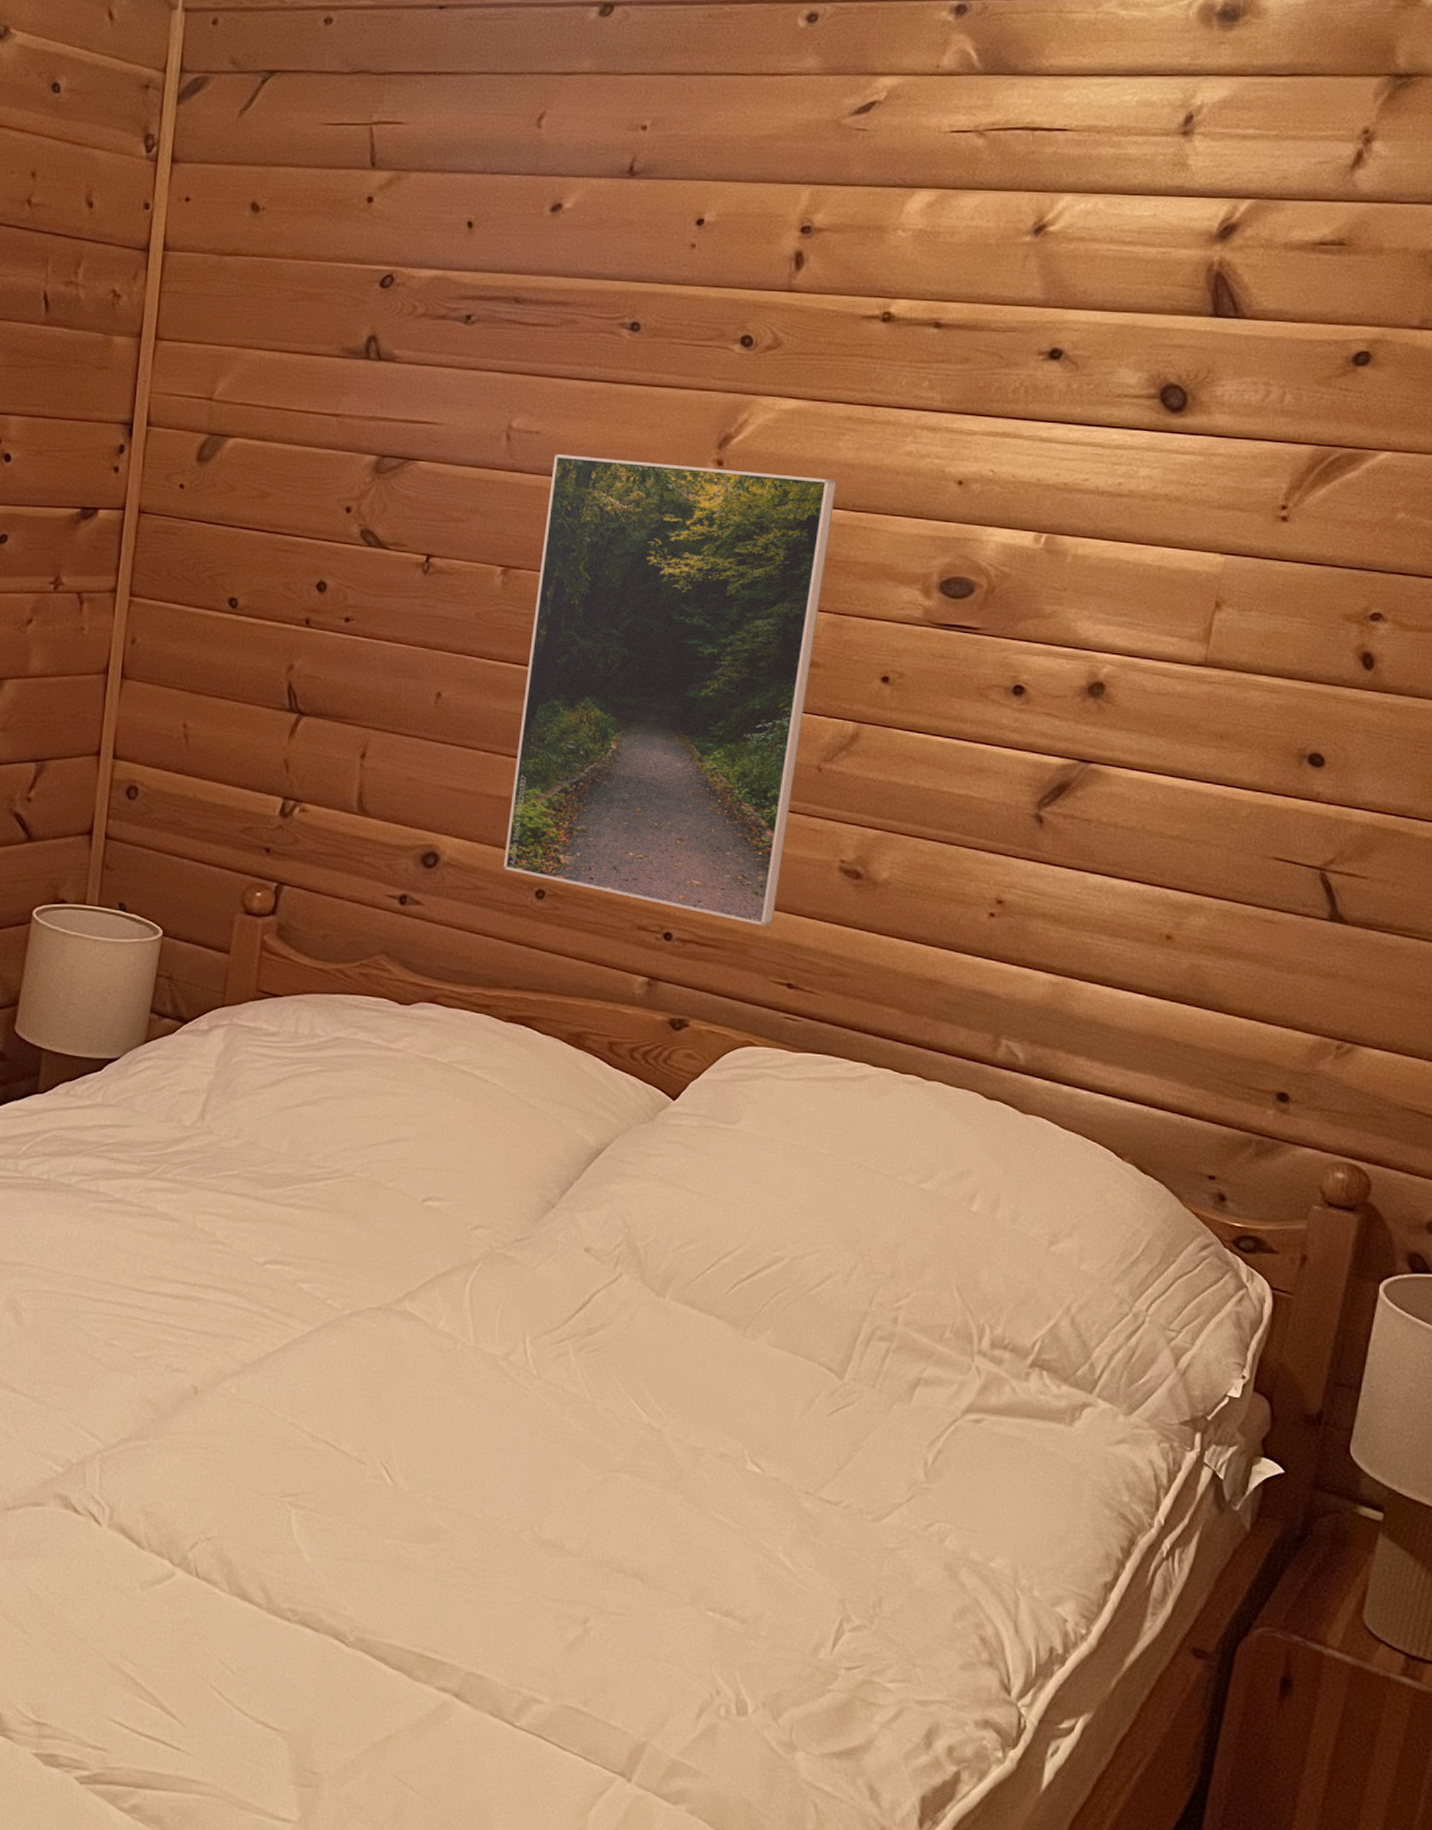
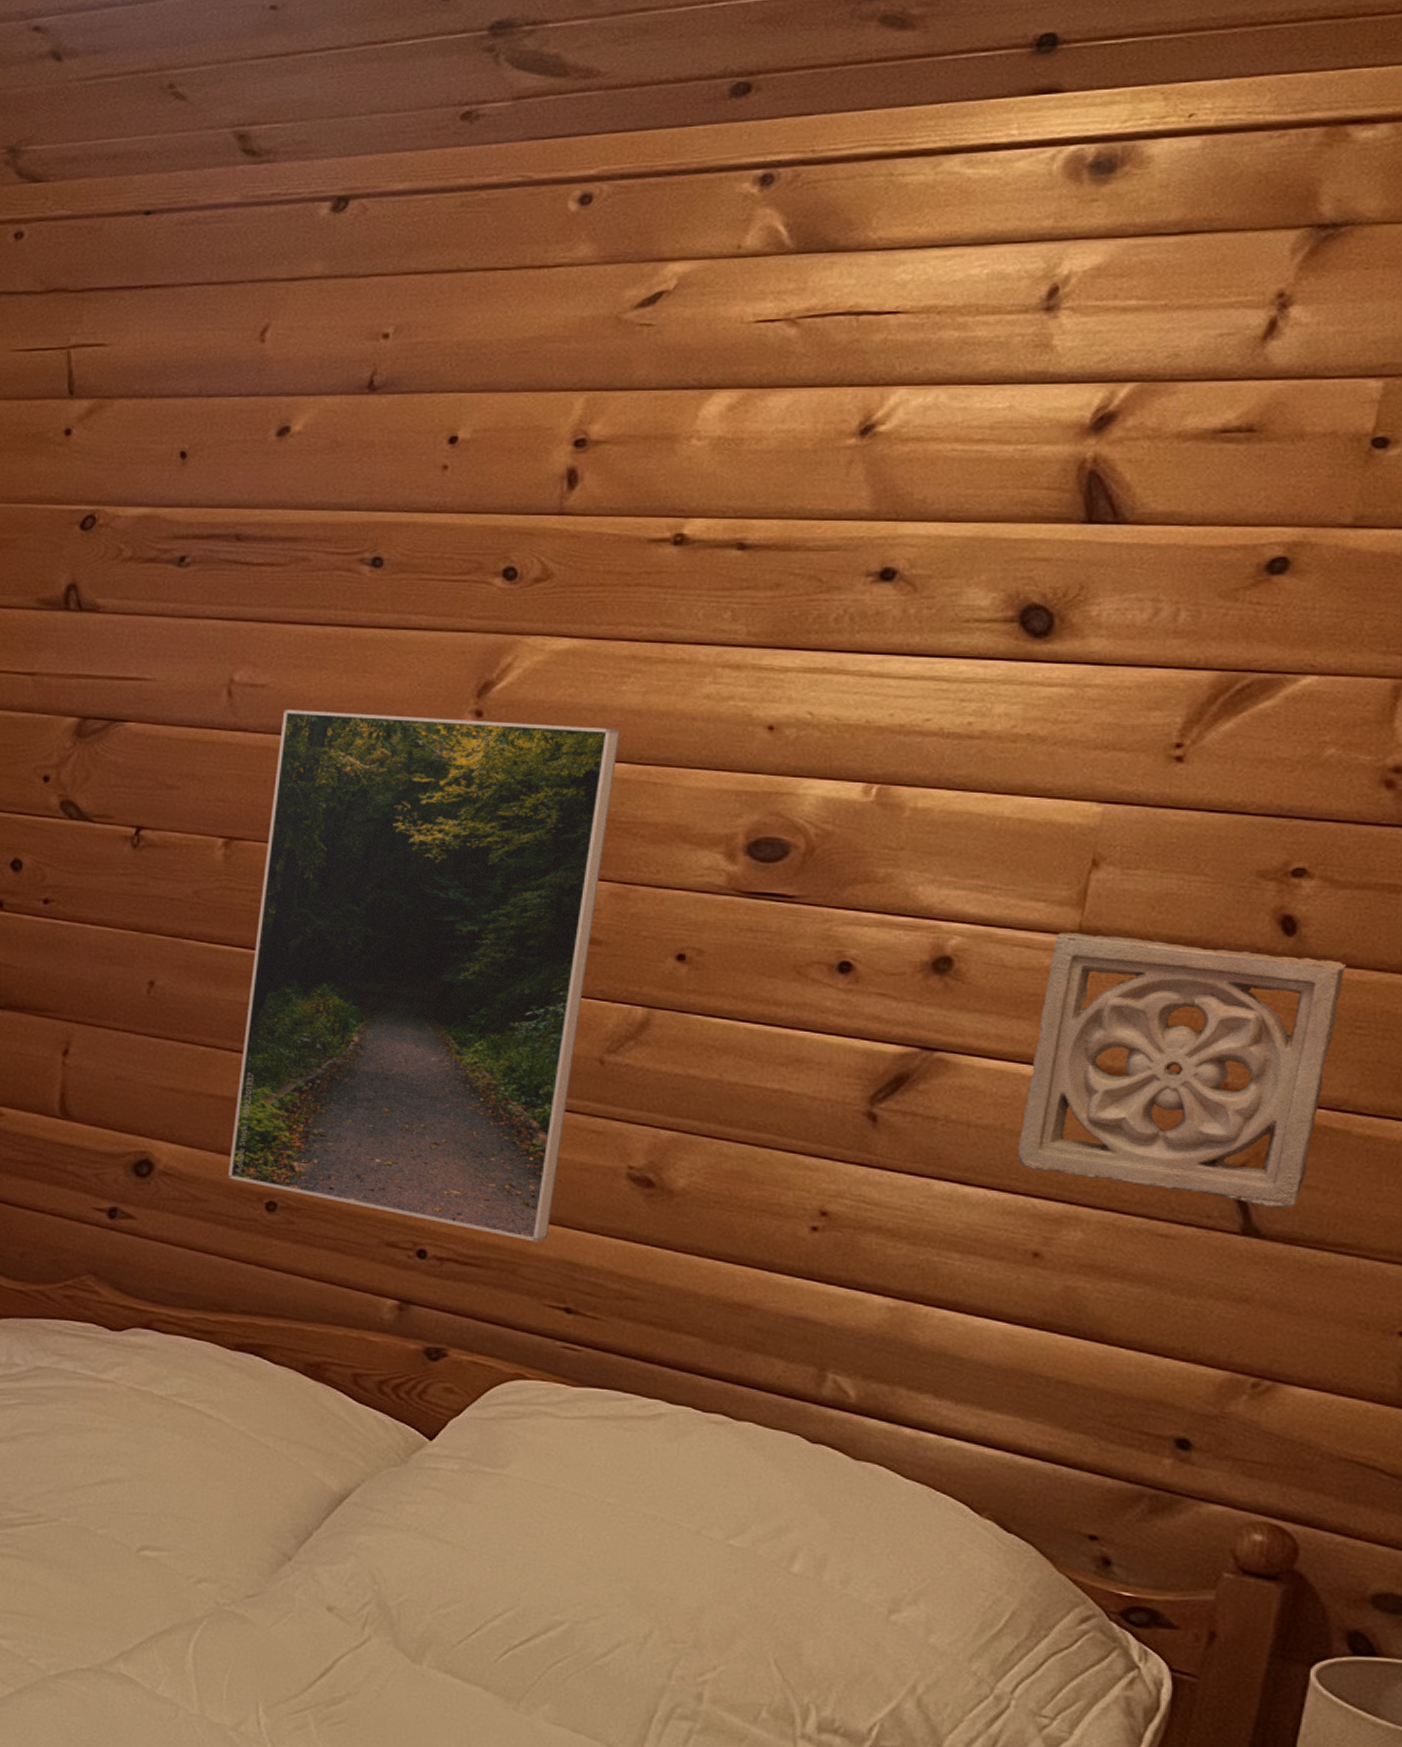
wall ornament: none [1154,663,1411,900] -> present [1017,932,1346,1210]

